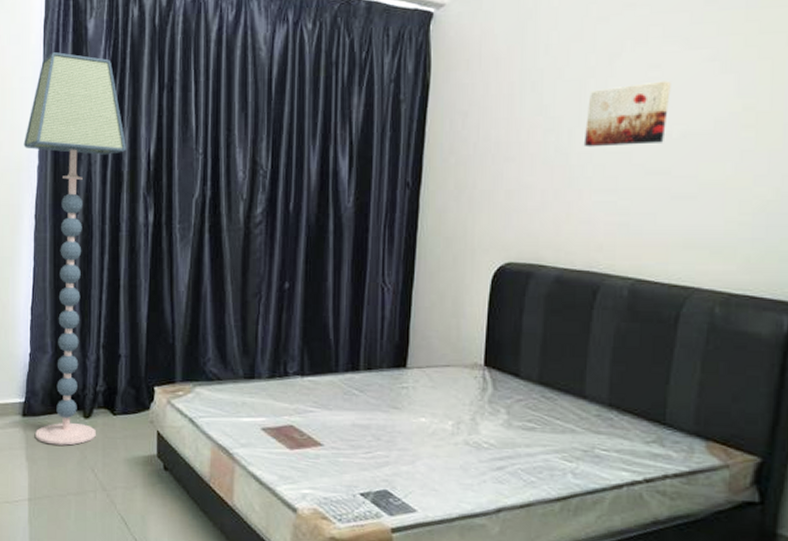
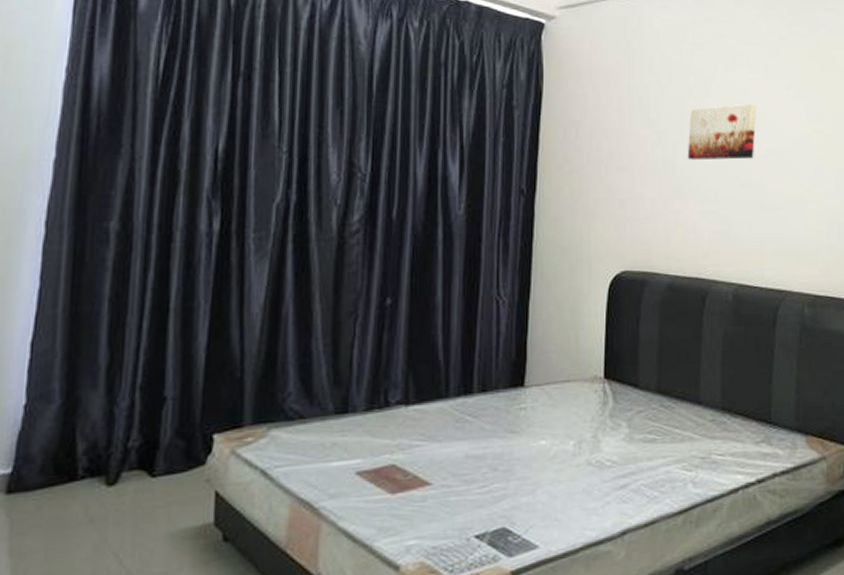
floor lamp: present [23,52,126,446] -> none [26,23,186,529]

